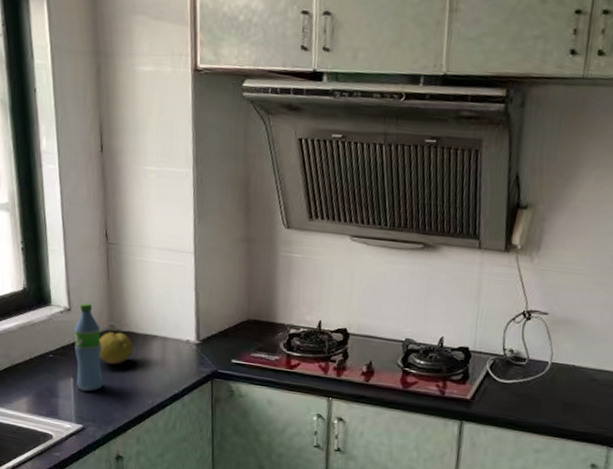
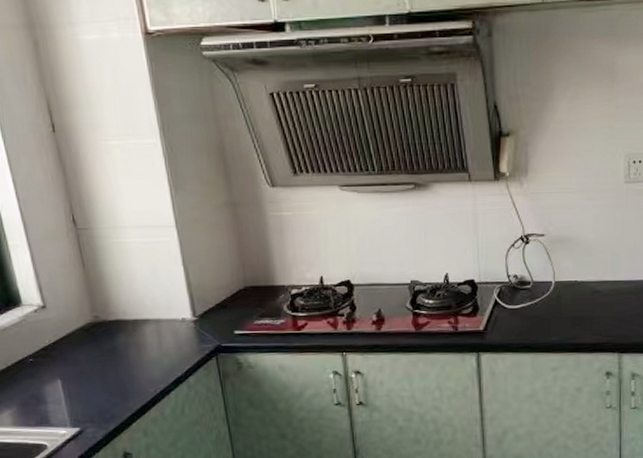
water bottle: present [73,302,103,392] -> none [52,296,96,392]
fruit: present [99,332,134,365] -> none [84,322,125,358]

